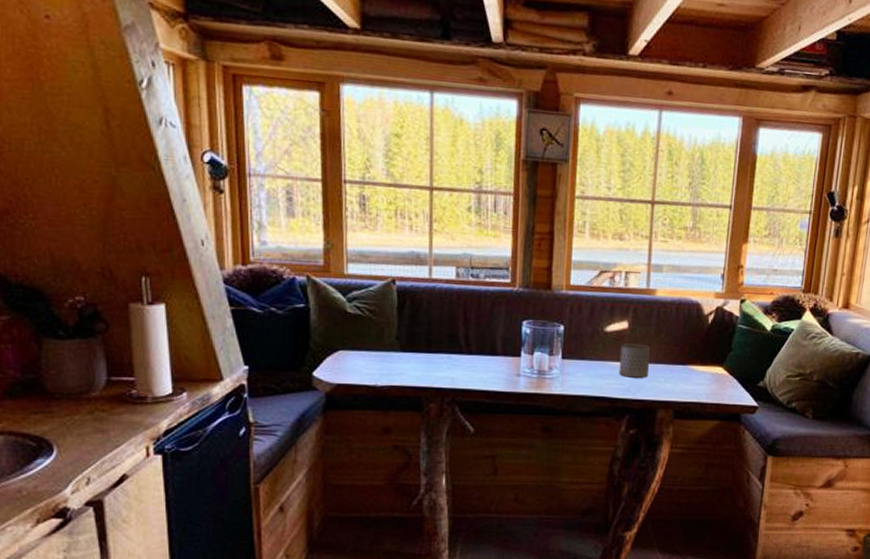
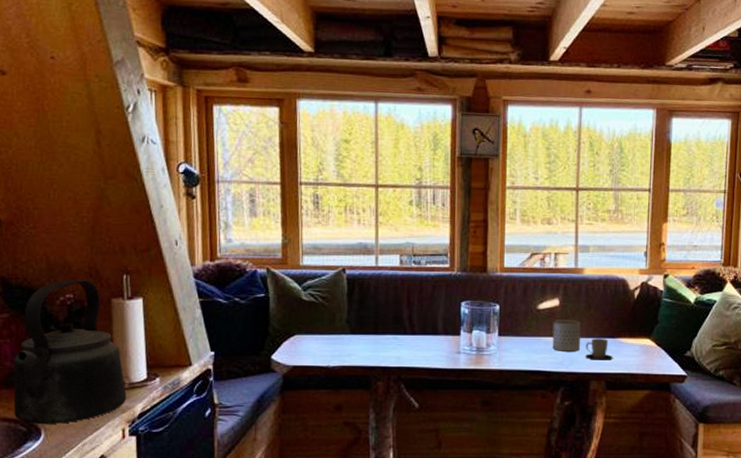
kettle: none [18,280,150,439] -> present [13,280,127,424]
cup: none [654,365,683,388] -> present [585,338,613,360]

